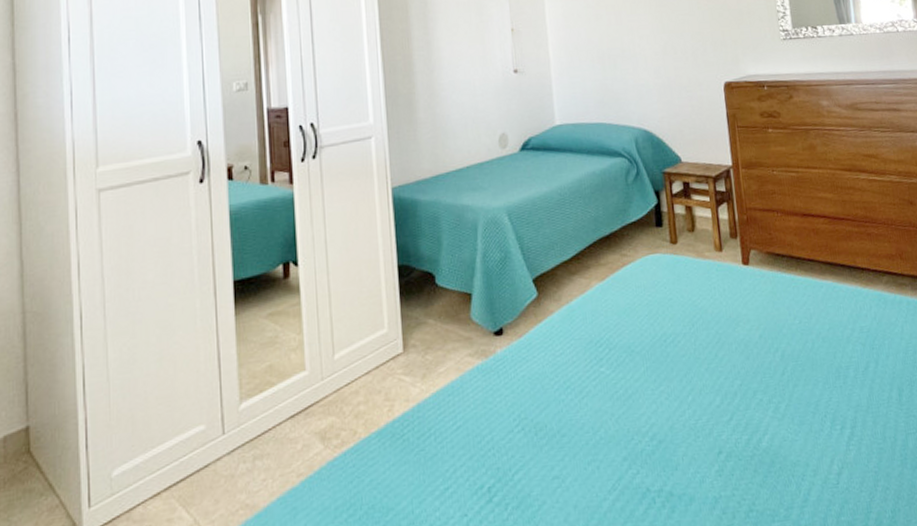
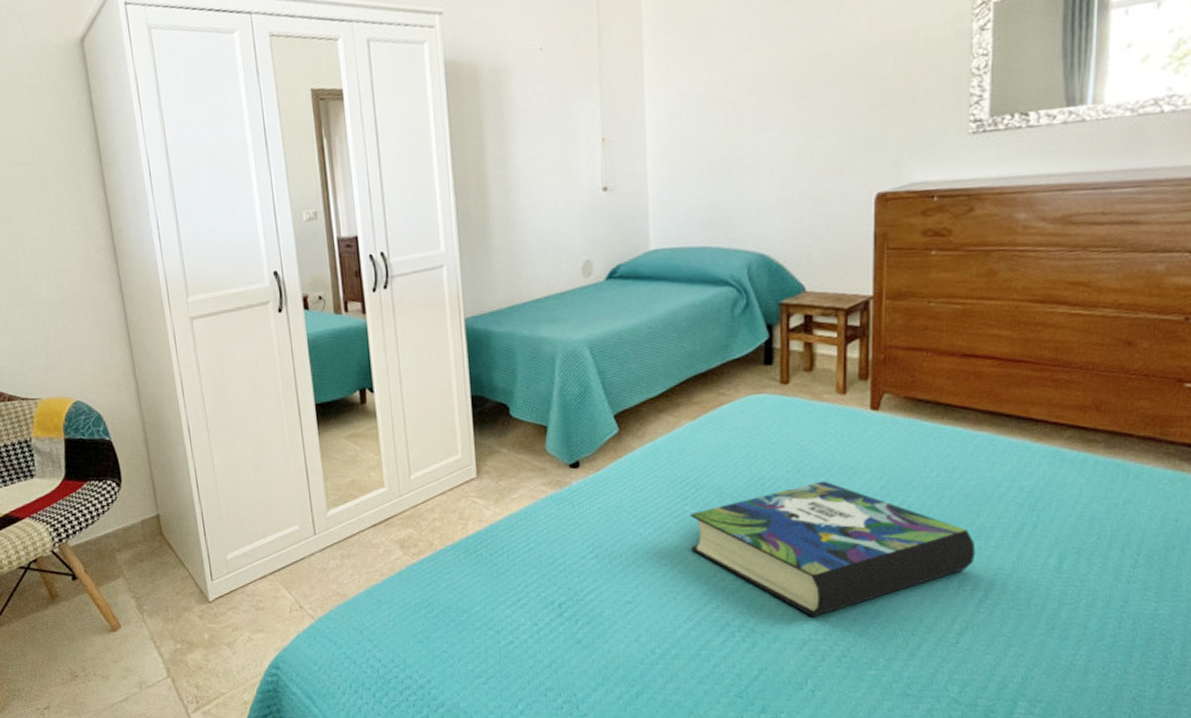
book: none [606,333,839,473] -> present [690,481,976,618]

